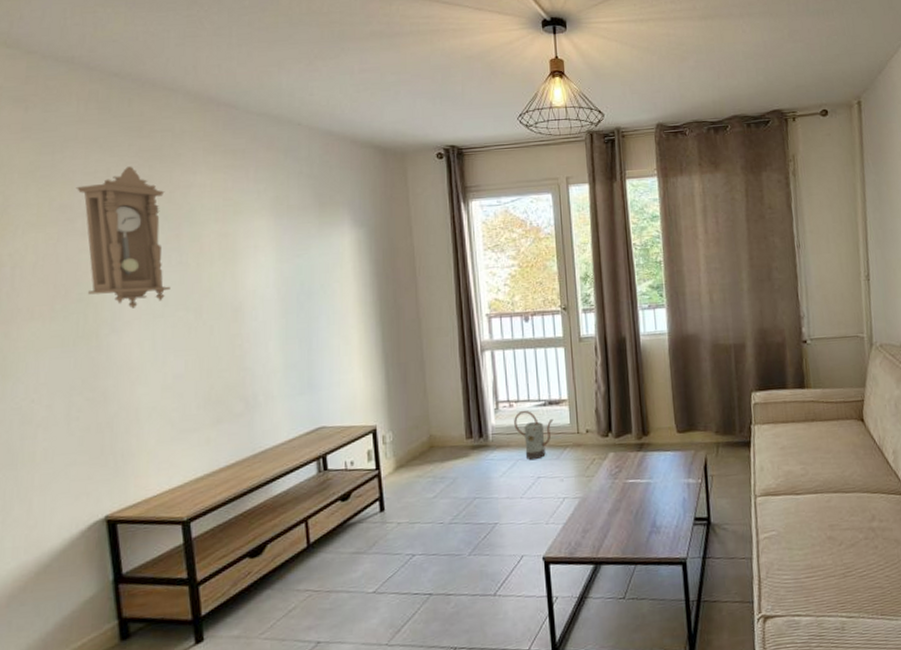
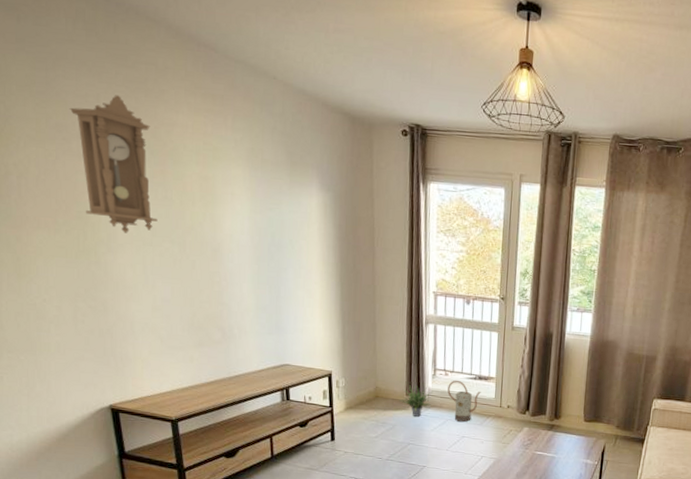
potted plant: none [457,424,498,463] -> present [398,384,434,417]

